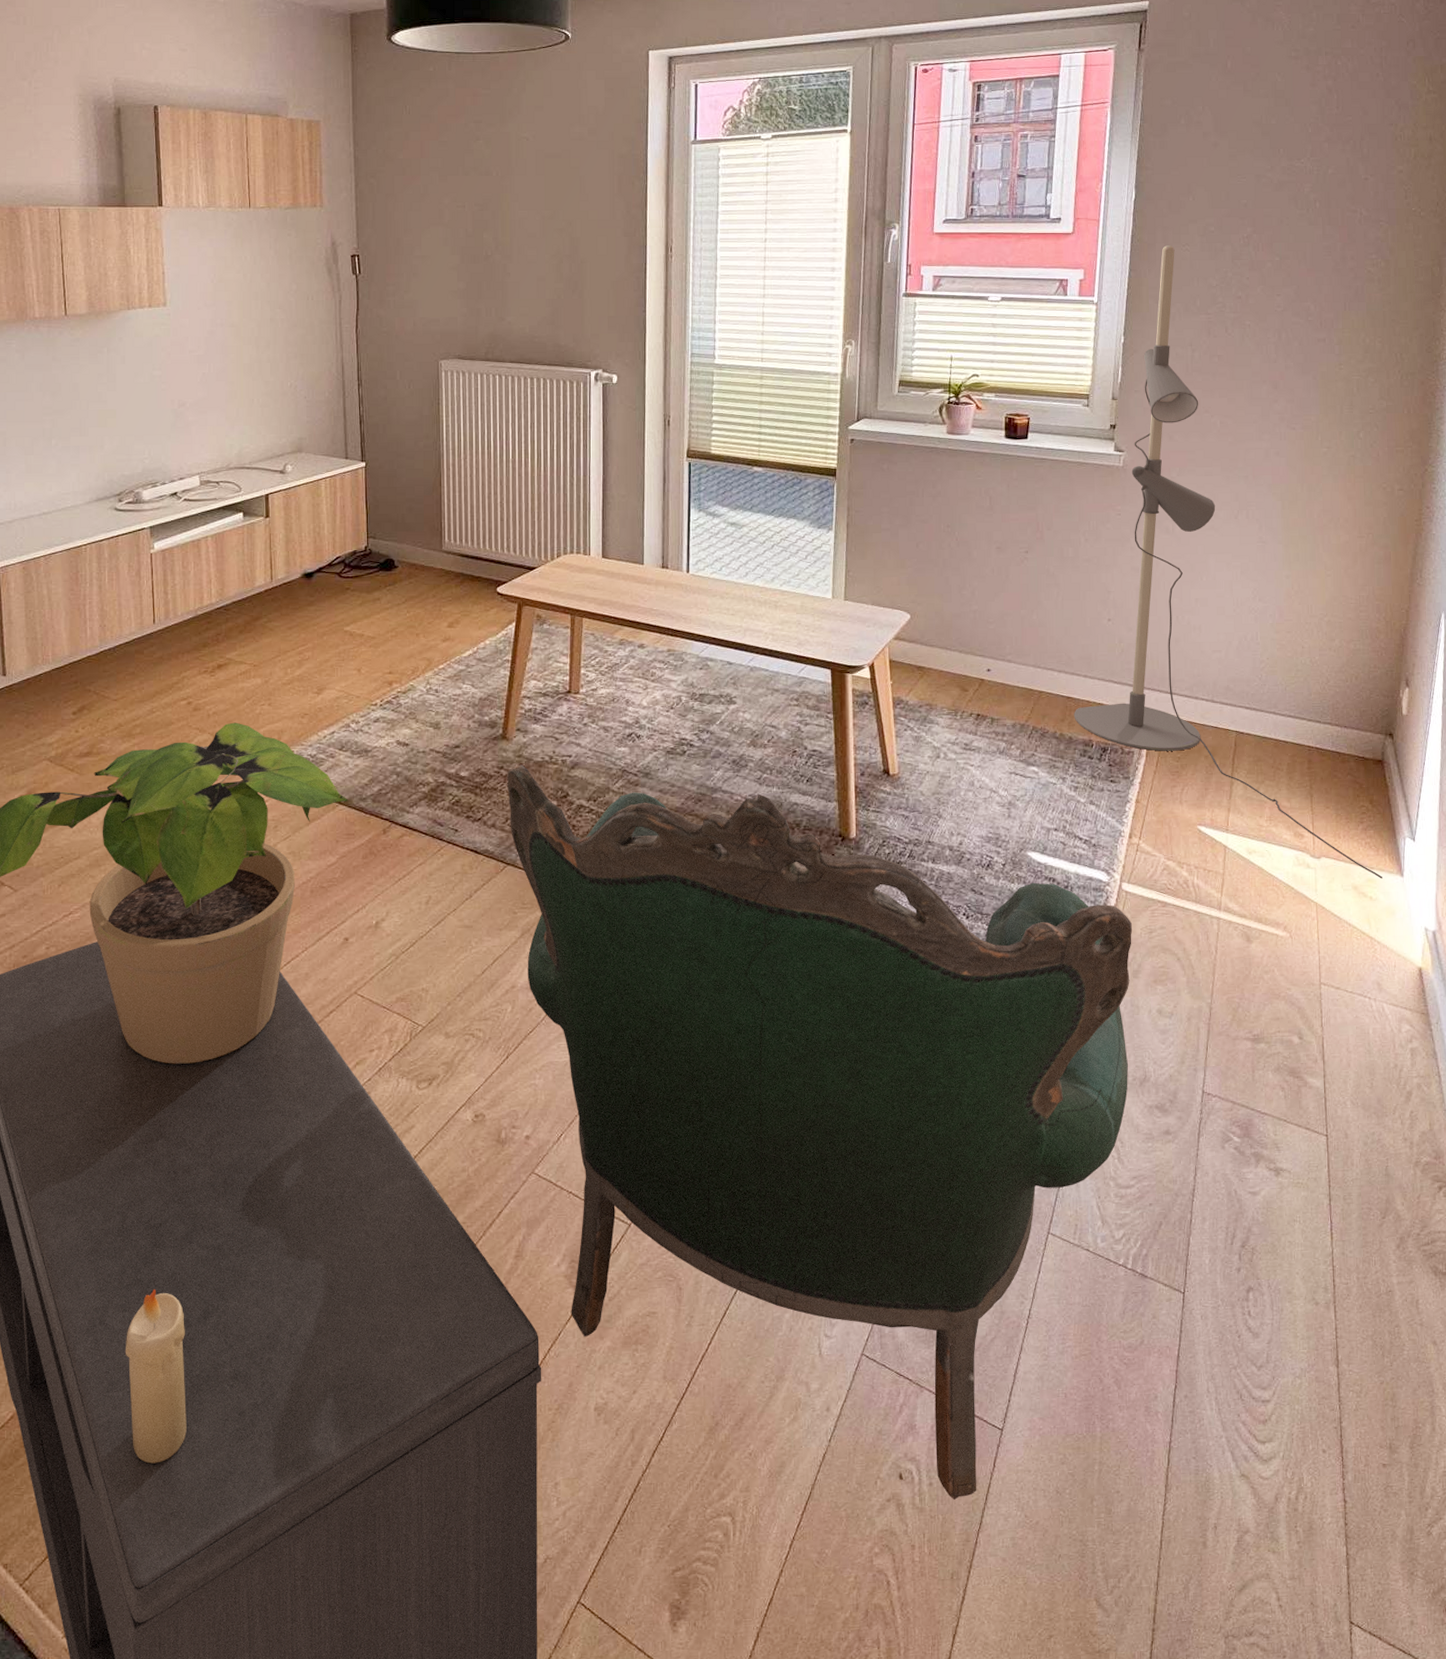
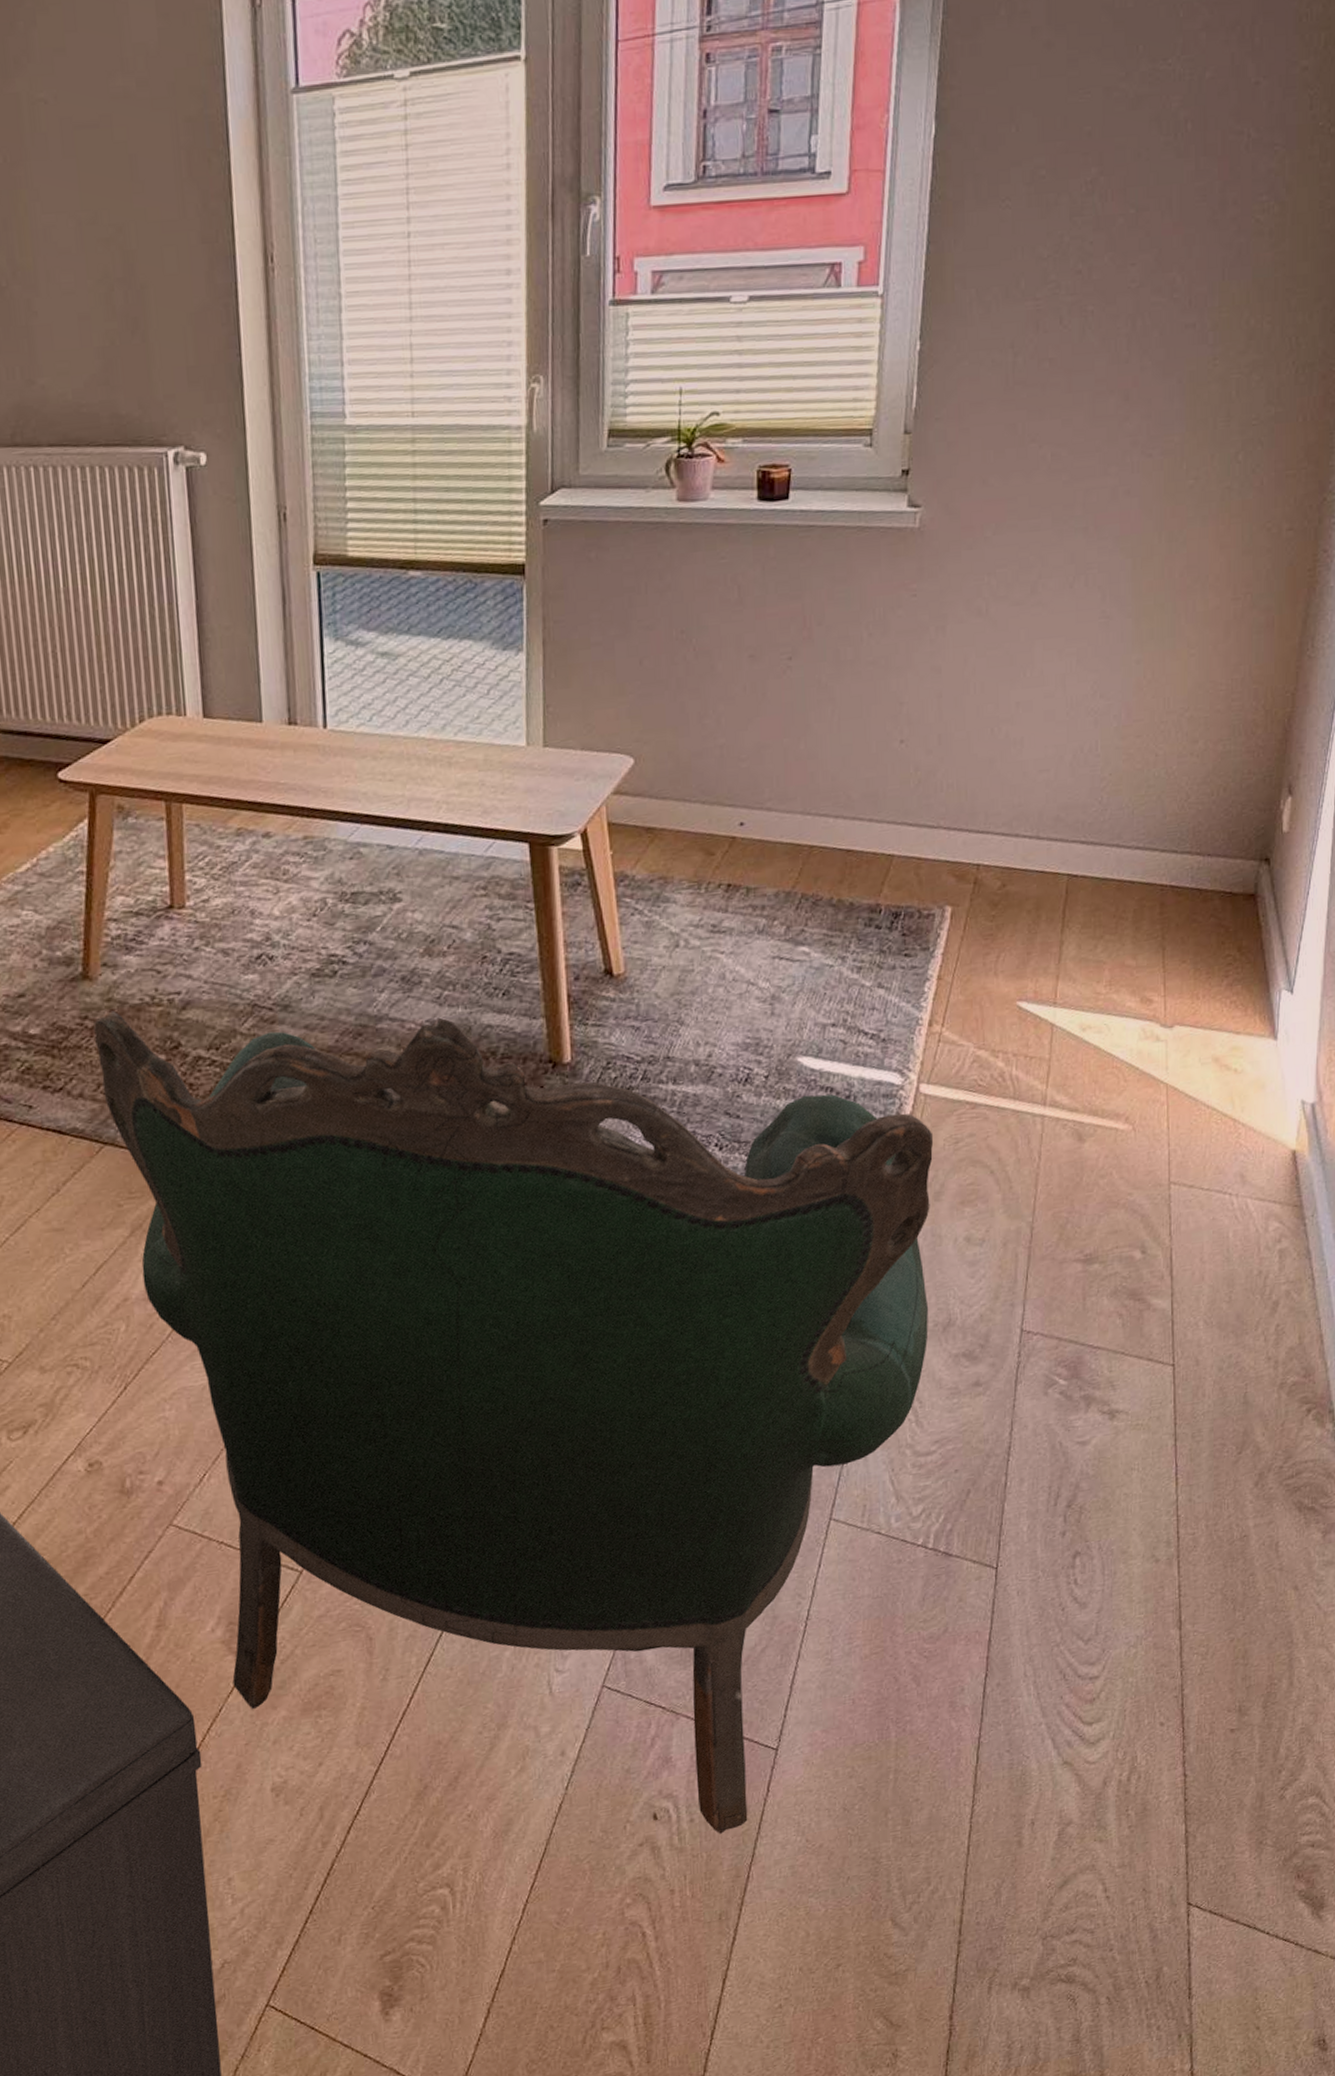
floor lamp: present [1074,245,1383,879] -> none [856,202,1251,1045]

